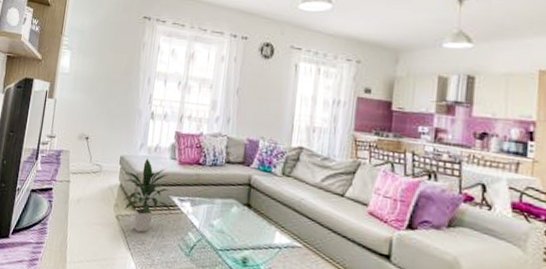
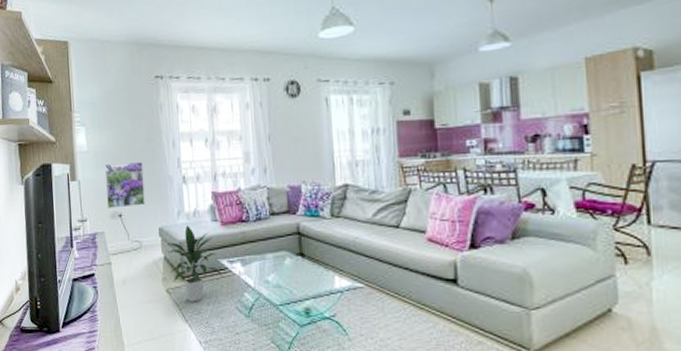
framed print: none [76,88,117,133] -> present [104,162,145,208]

